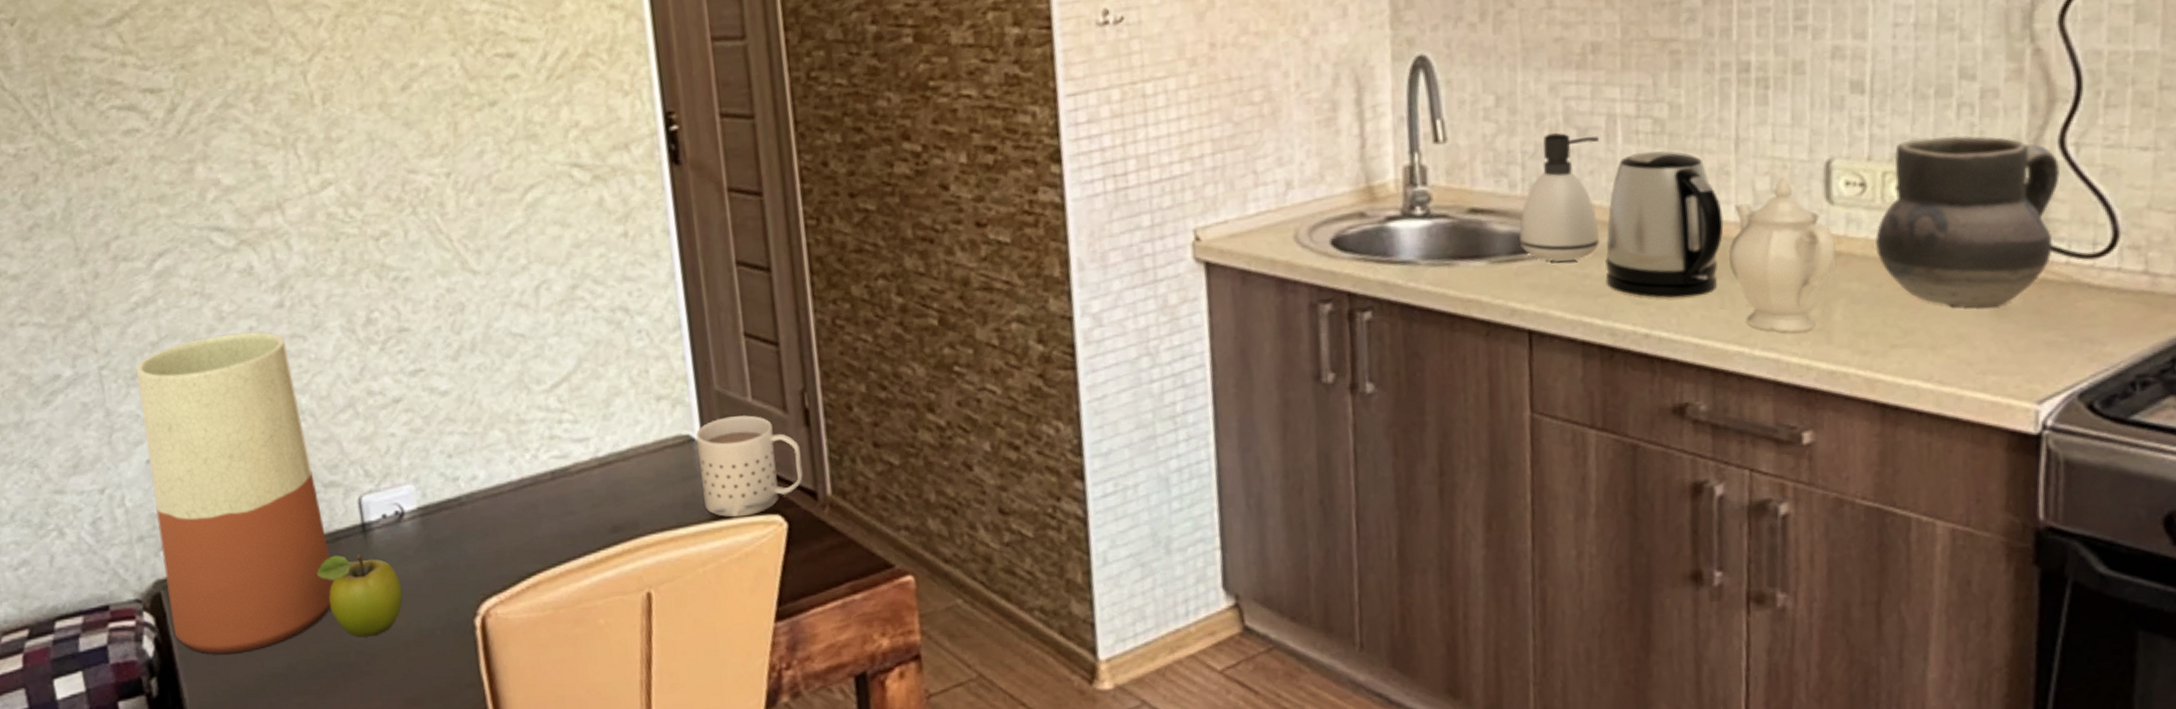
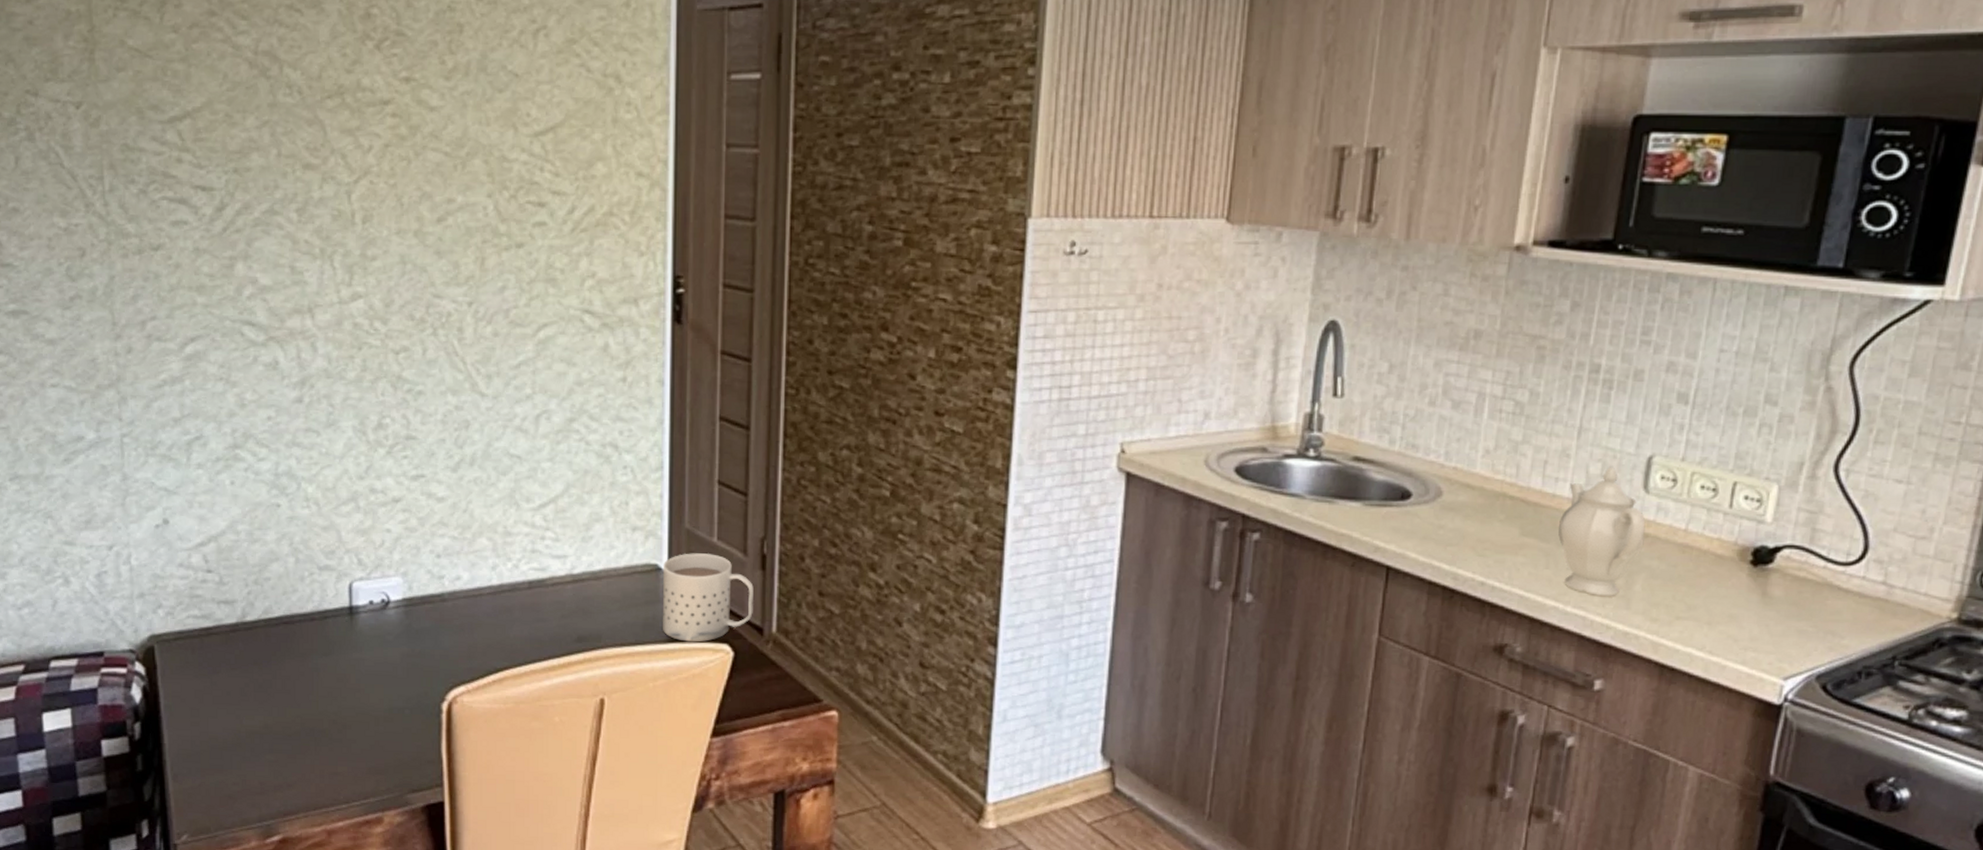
vase: present [136,331,335,655] -> none [156,420,318,709]
fruit: present [317,554,403,638] -> none [303,631,379,709]
soap dispenser: present [1519,133,1599,262] -> none [1391,402,1469,513]
kettle: present [1605,151,1724,299] -> none [1456,428,1560,556]
ceramic jug: present [1875,135,2060,308] -> none [1677,448,1831,596]

